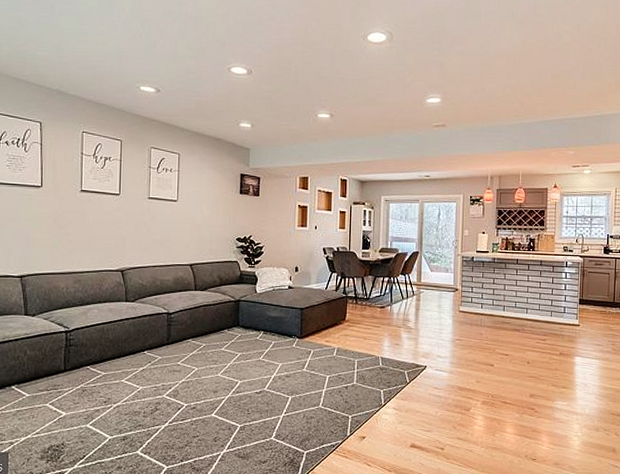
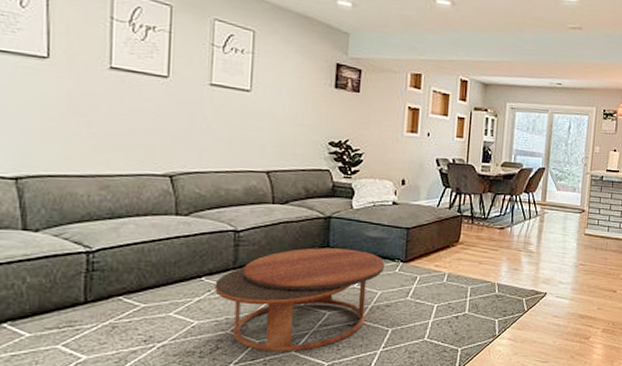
coffee table: none [154,326,284,414] -> present [214,248,386,352]

